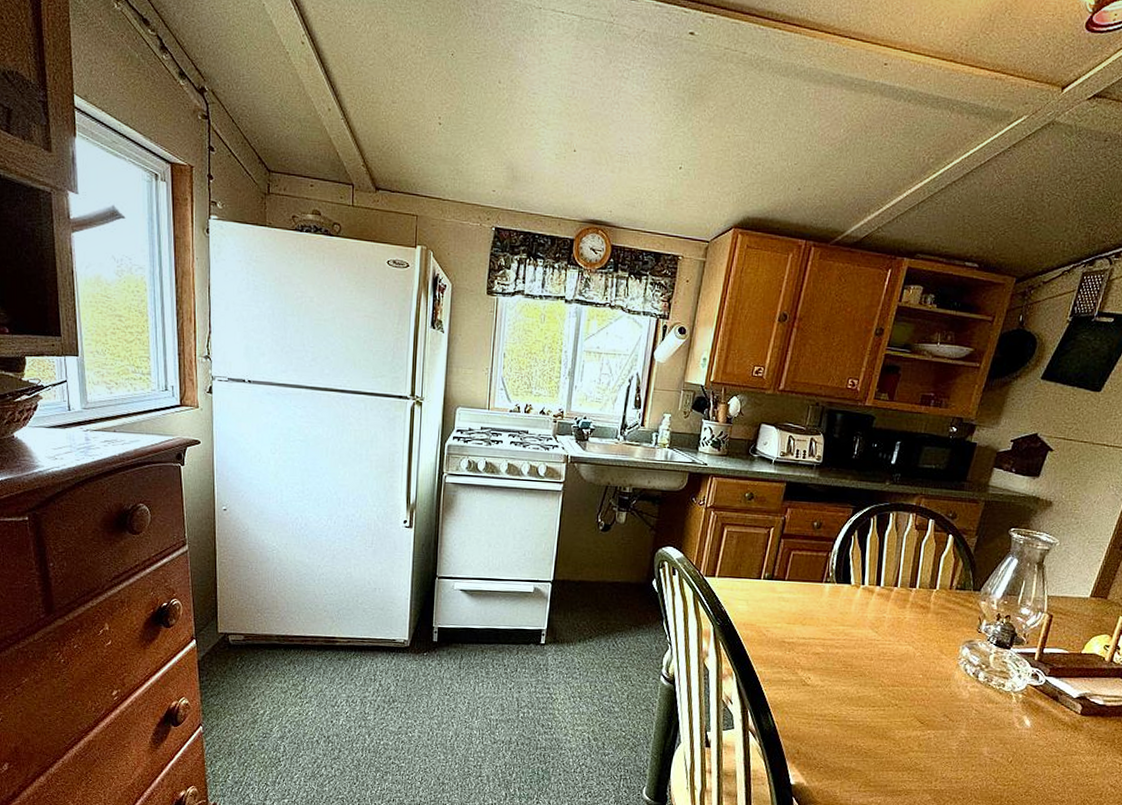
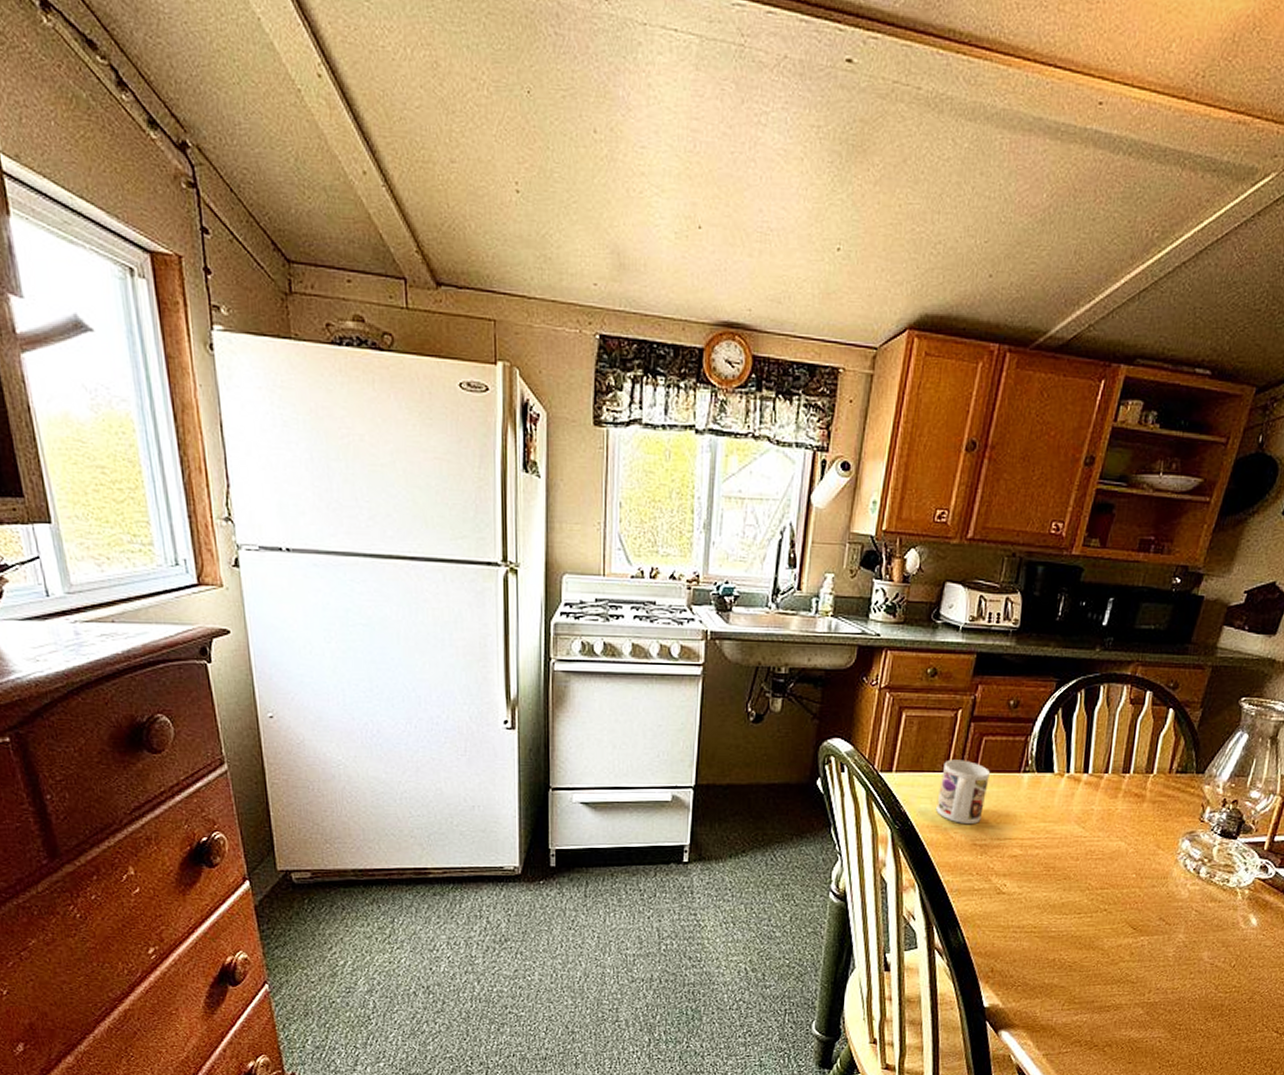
mug: none [751,569,797,624] -> present [936,759,990,824]

